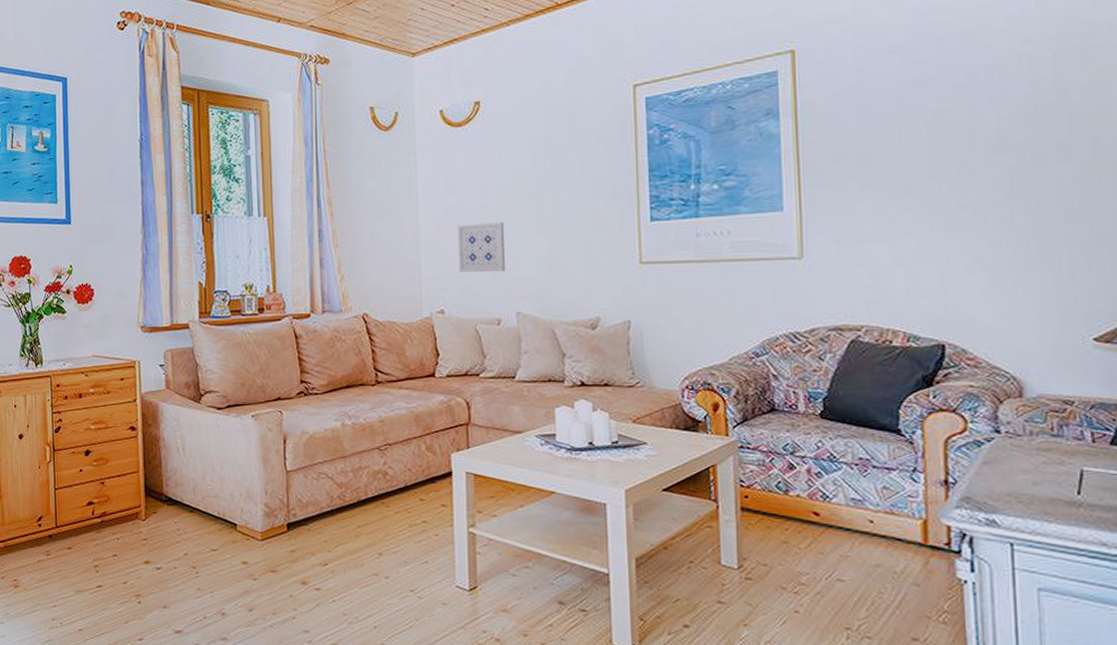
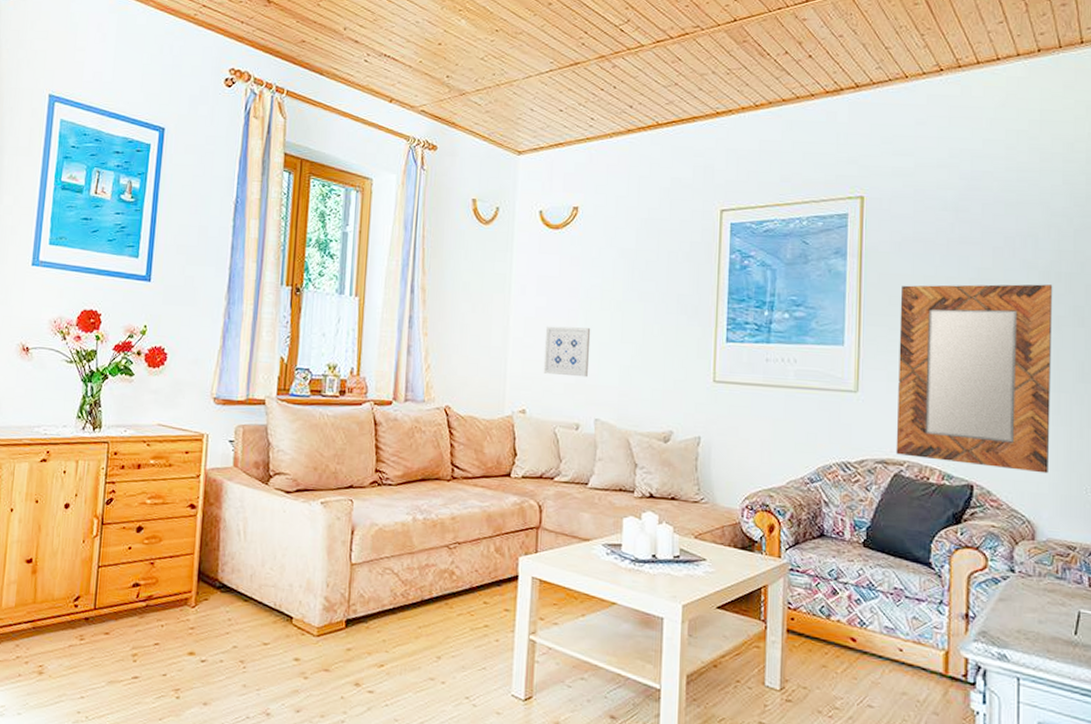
home mirror: none [845,119,1035,325] -> present [896,284,1053,474]

